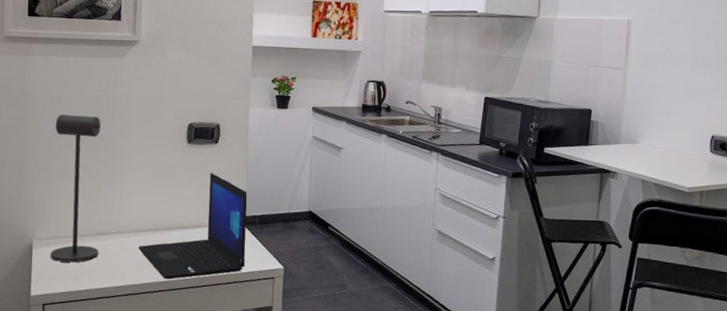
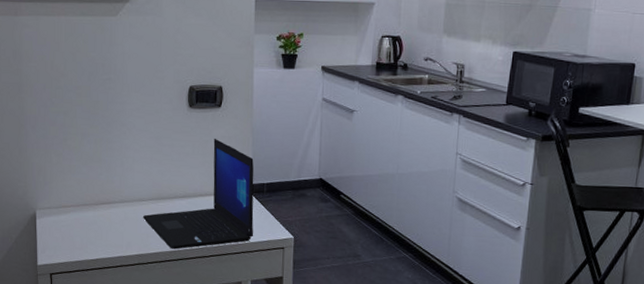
desk lamp: present [50,114,101,263] -> none [50,78,103,232]

